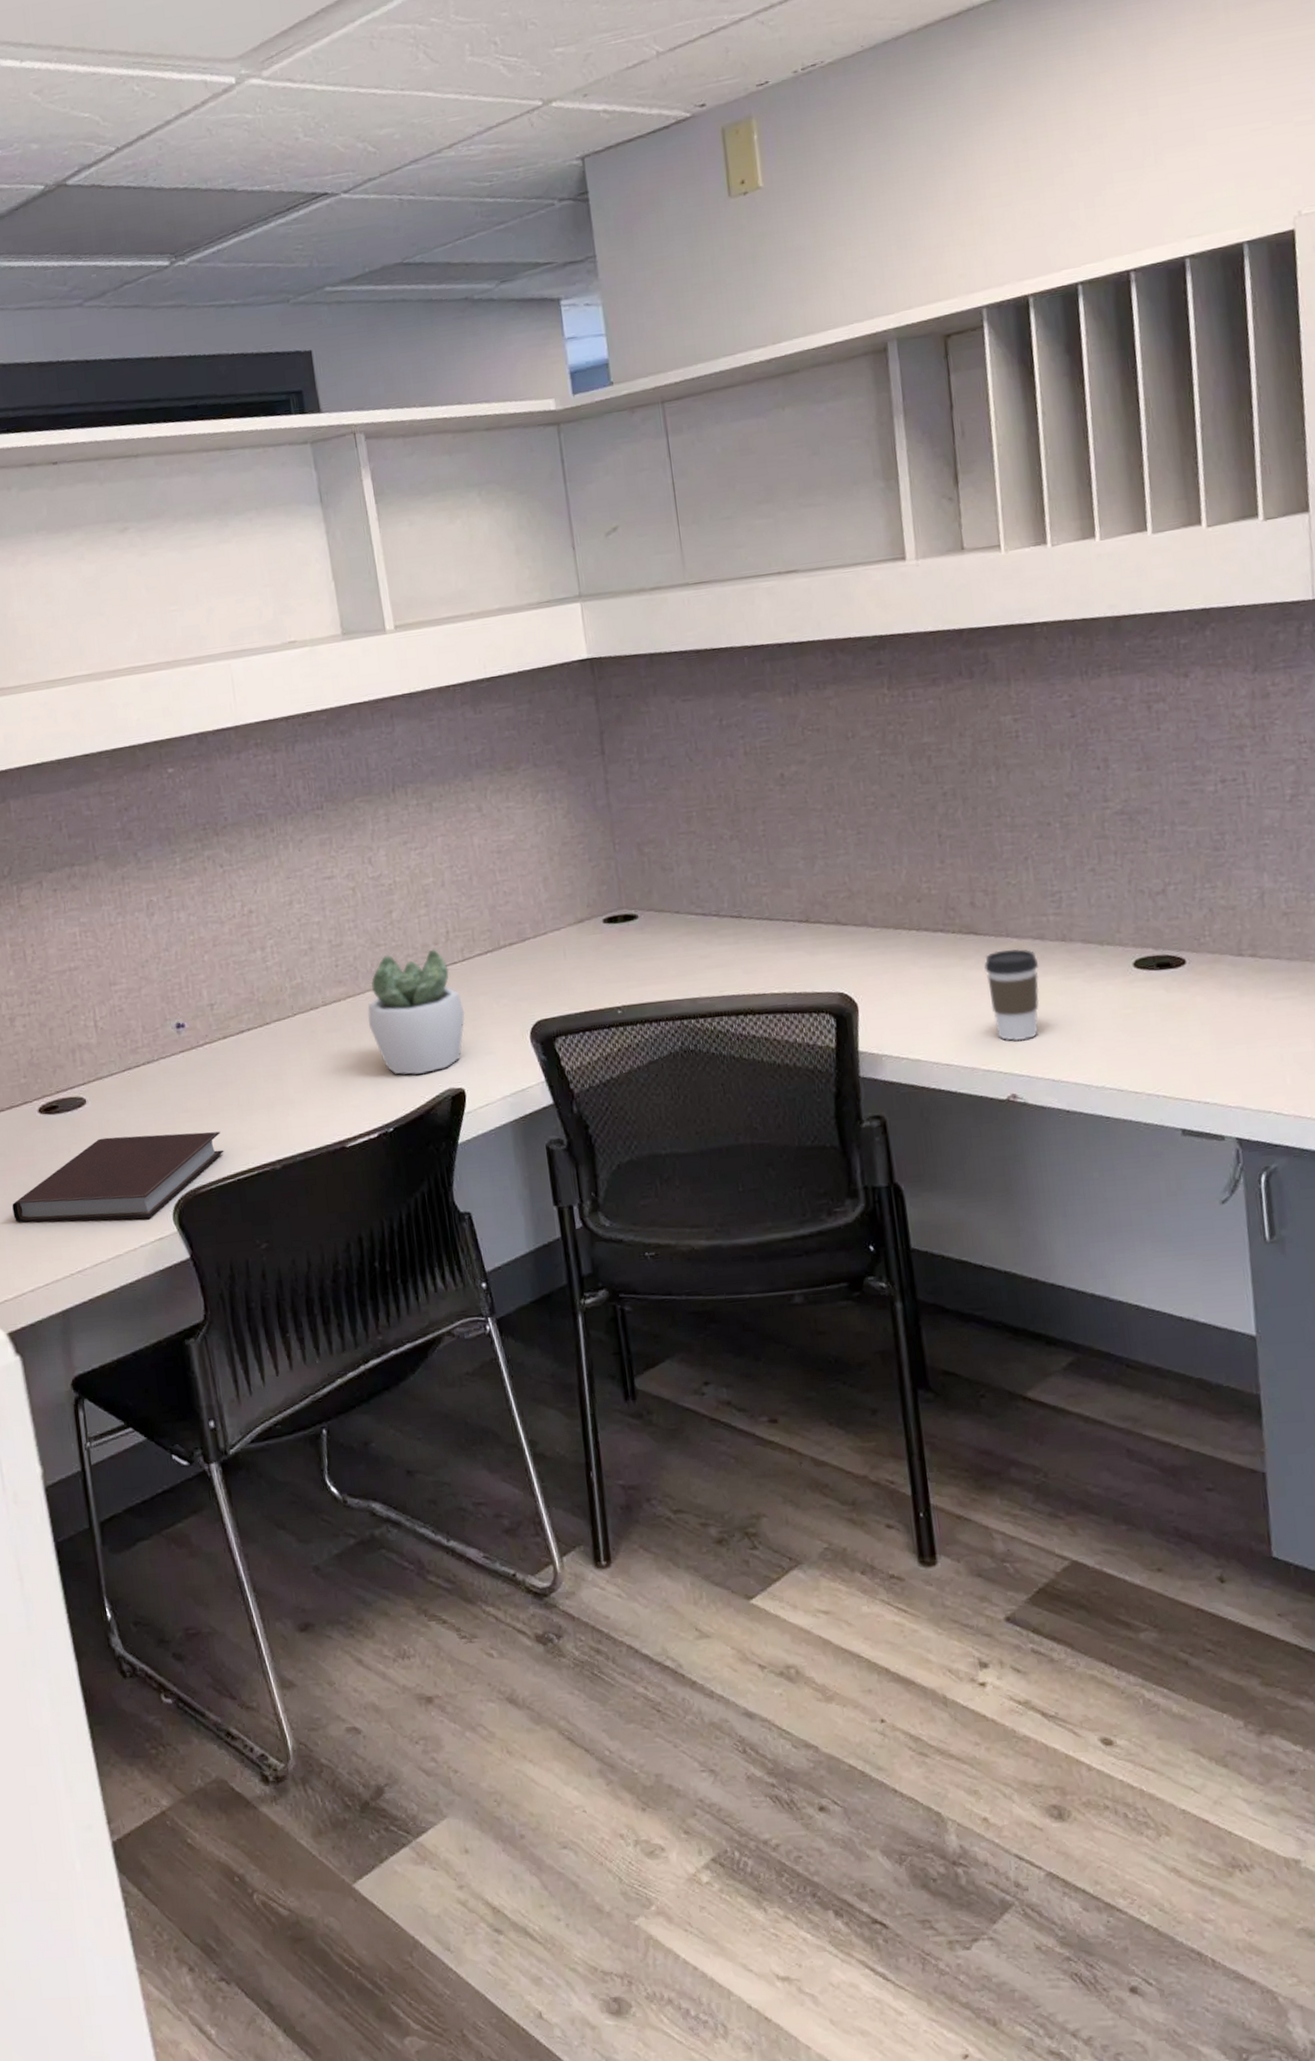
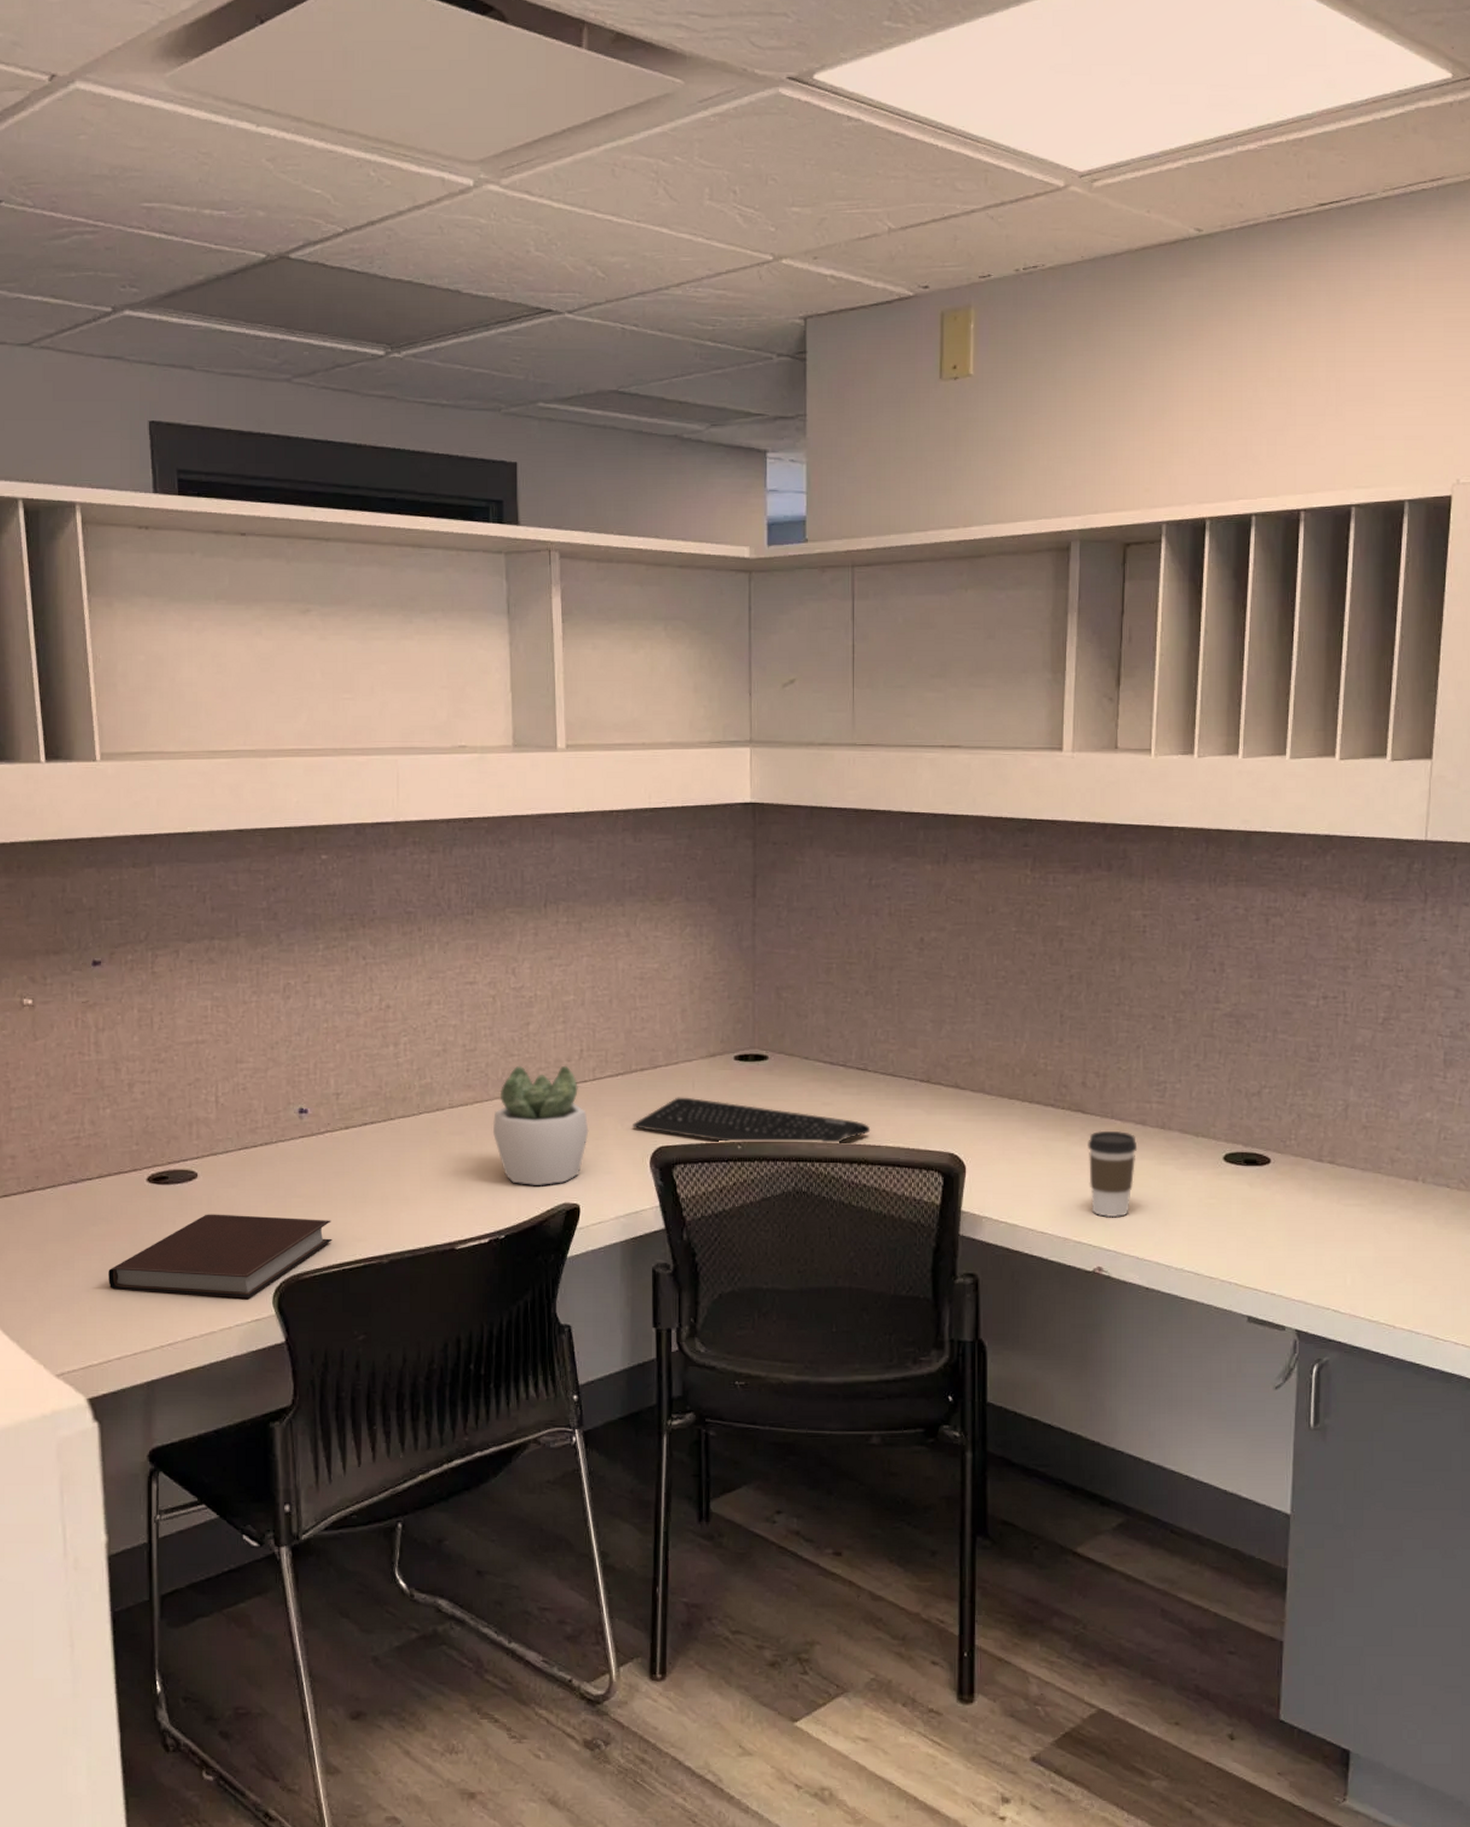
keyboard: none [507,967,753,1009] -> present [631,1097,871,1144]

